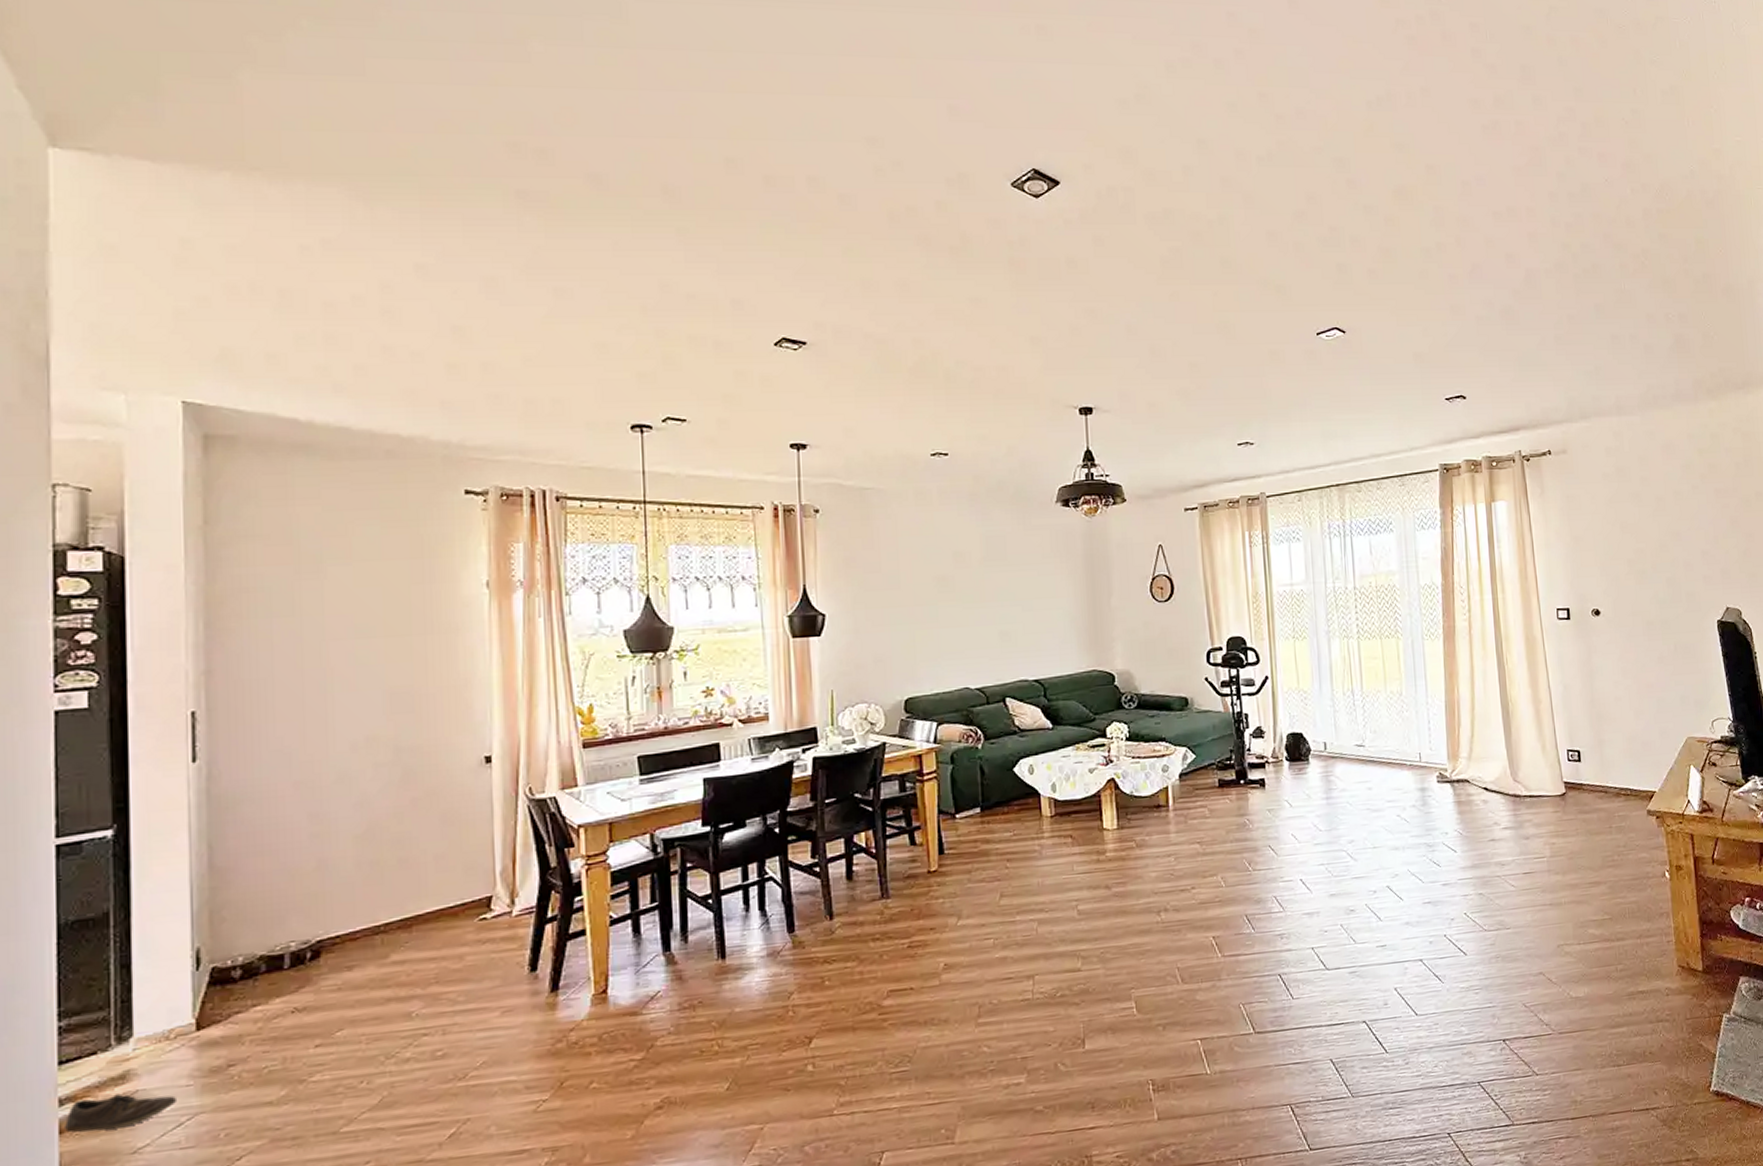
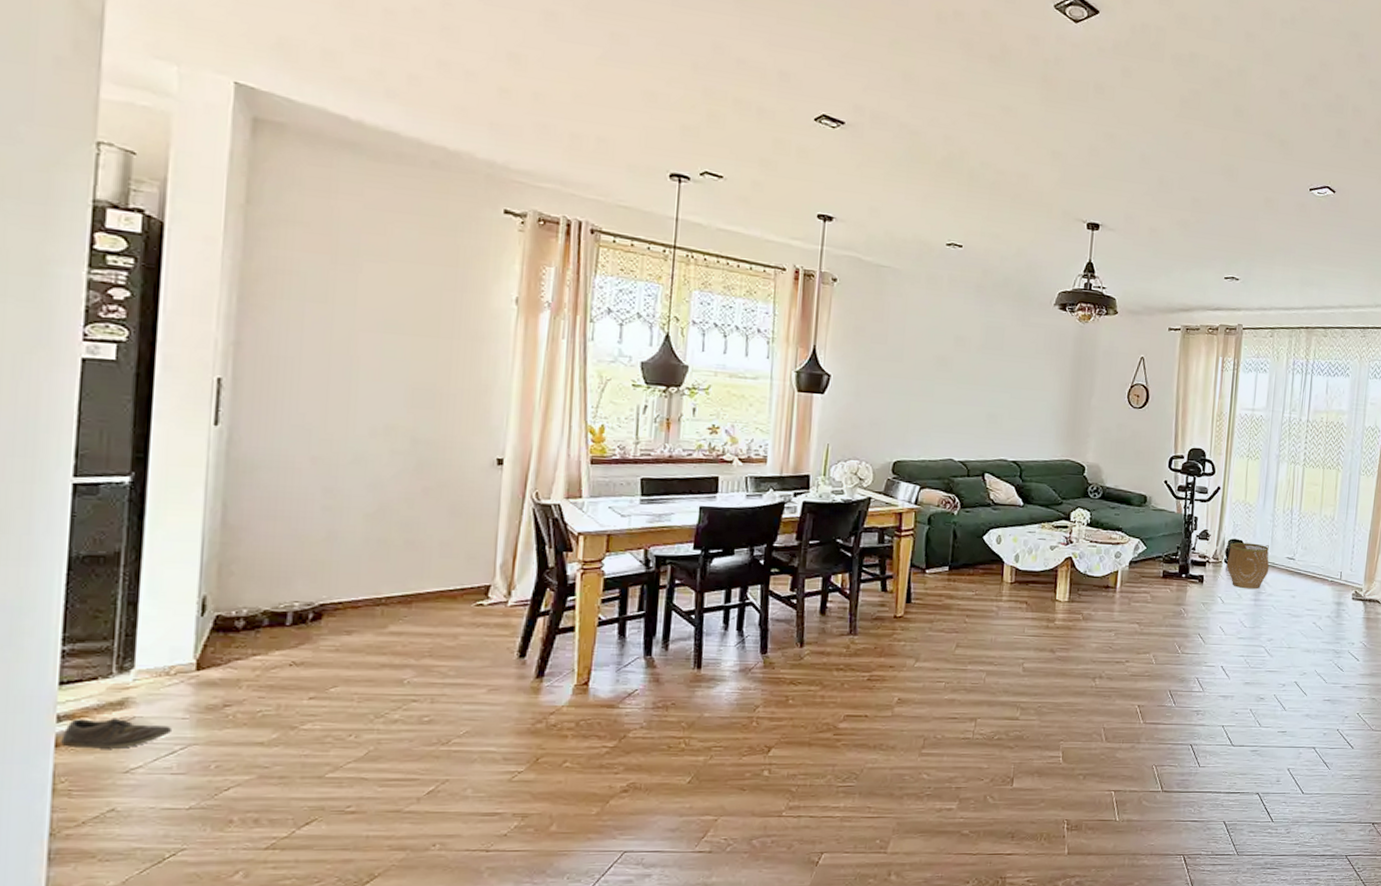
basket: none [1288,734,1338,788] -> present [1226,542,1270,589]

